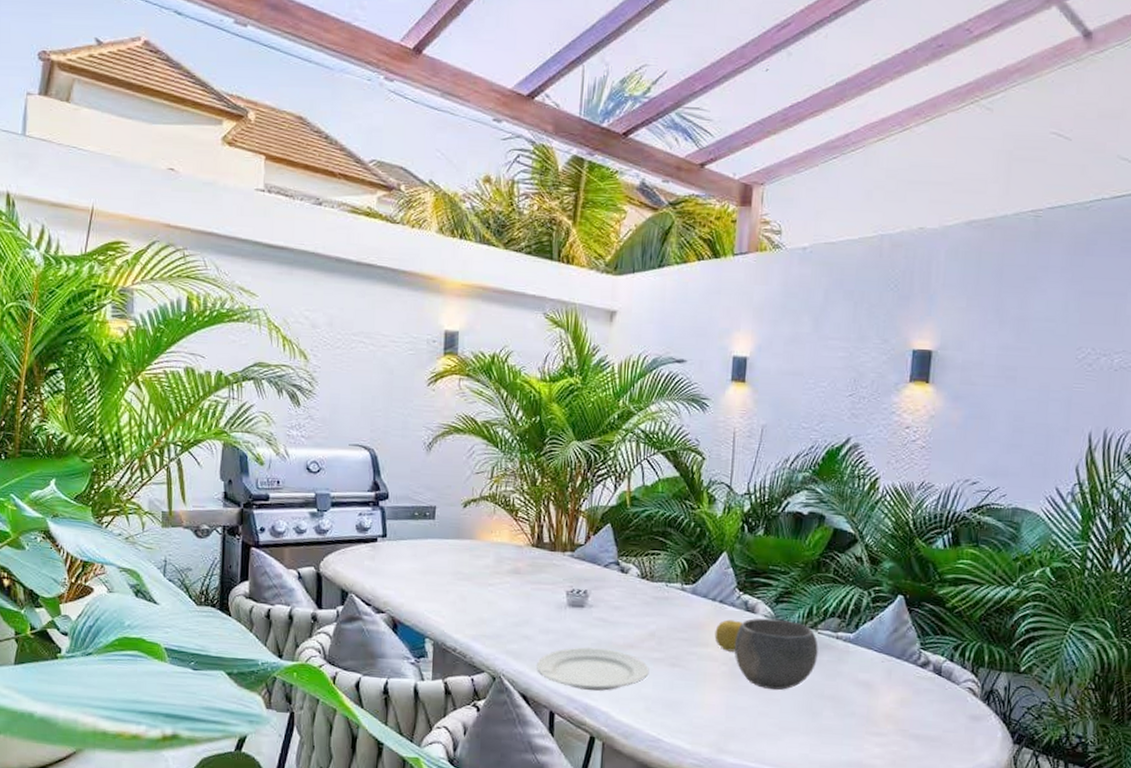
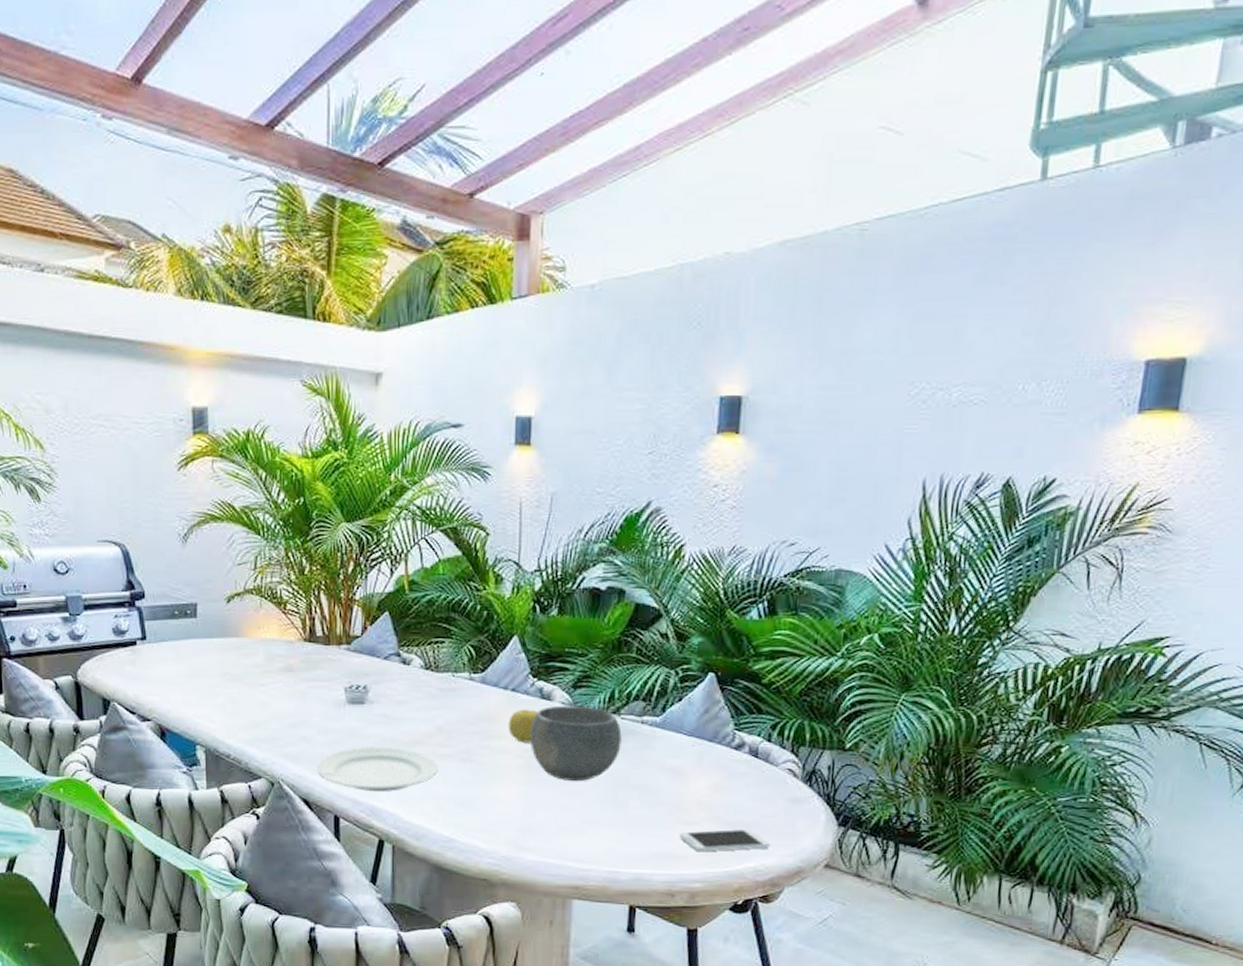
smartphone: none [868,742,951,763] -> present [679,828,770,852]

